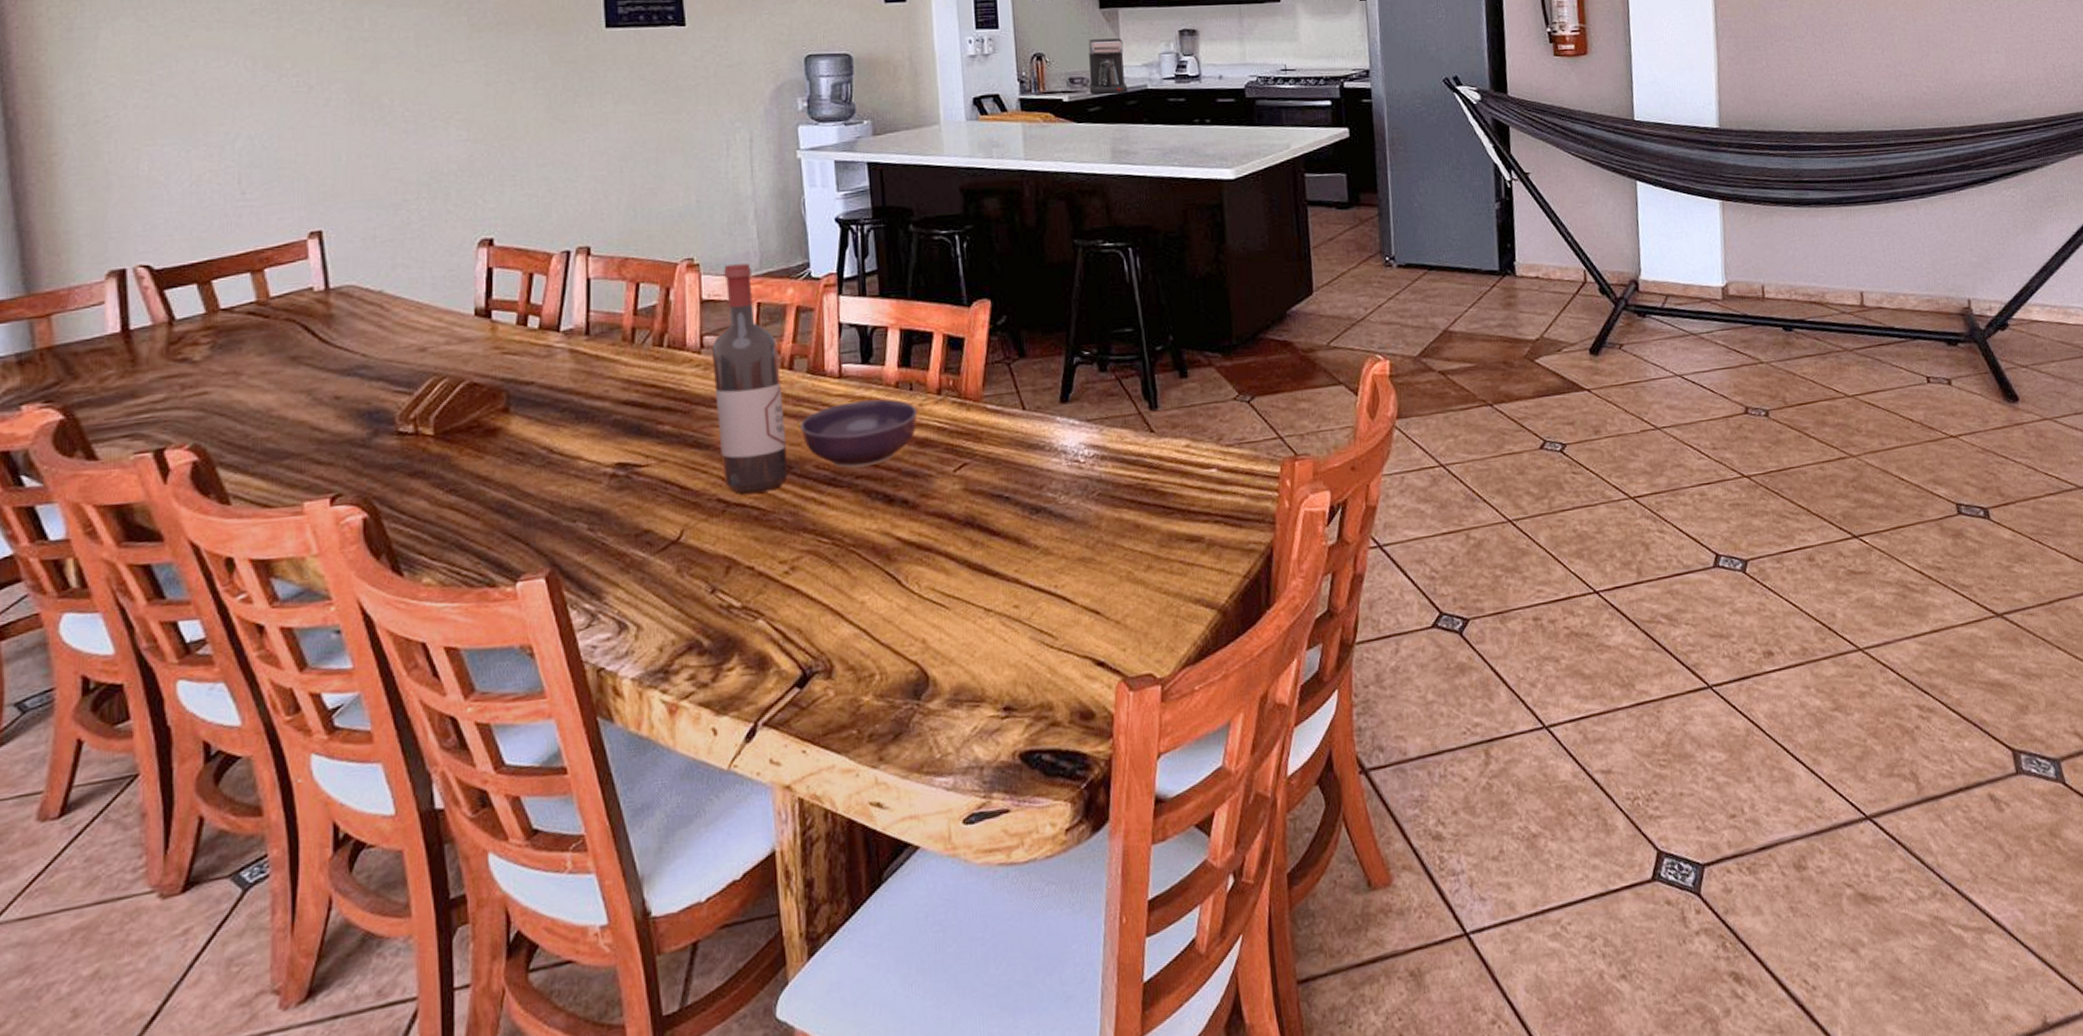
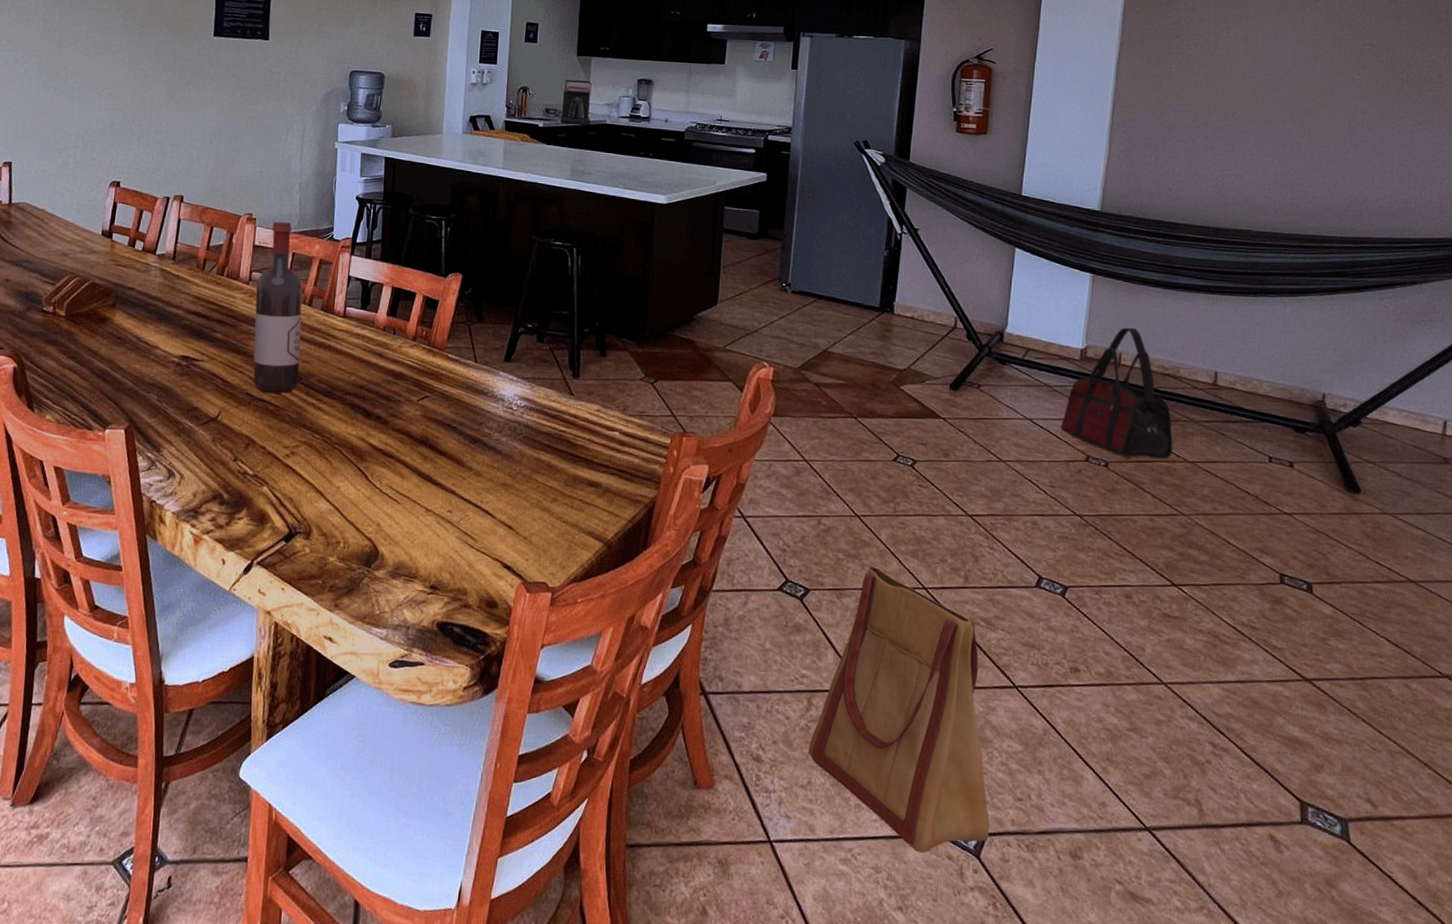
bowl: present [799,399,918,468] -> none [310,336,397,387]
shopping bag: none [1494,578,1707,905] -> present [809,567,989,853]
duffel bag: none [1713,254,1832,402] -> present [1060,327,1173,460]

